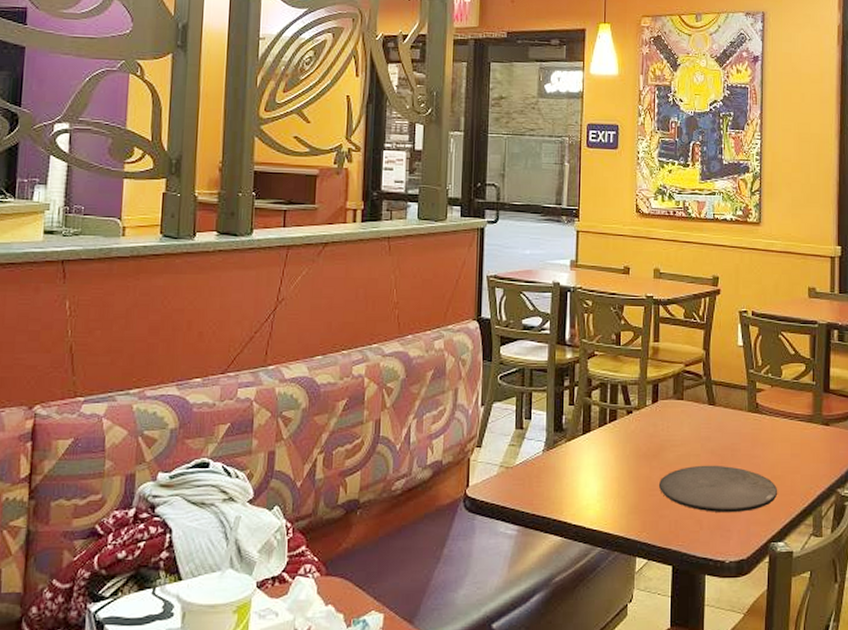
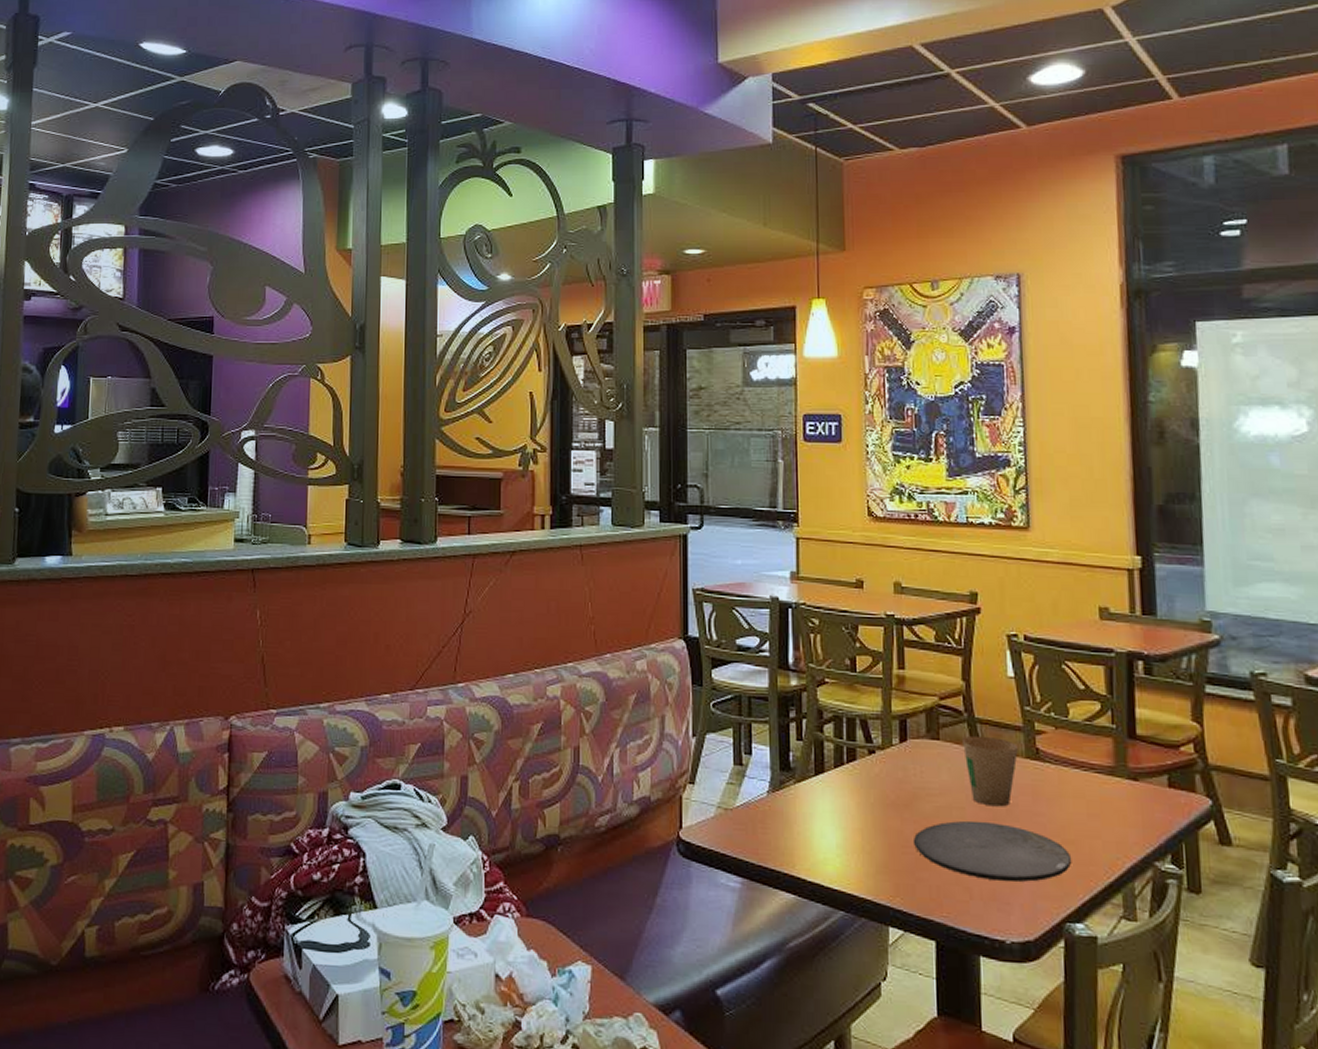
paper cup: none [701,395,743,452] -> present [963,735,1018,807]

